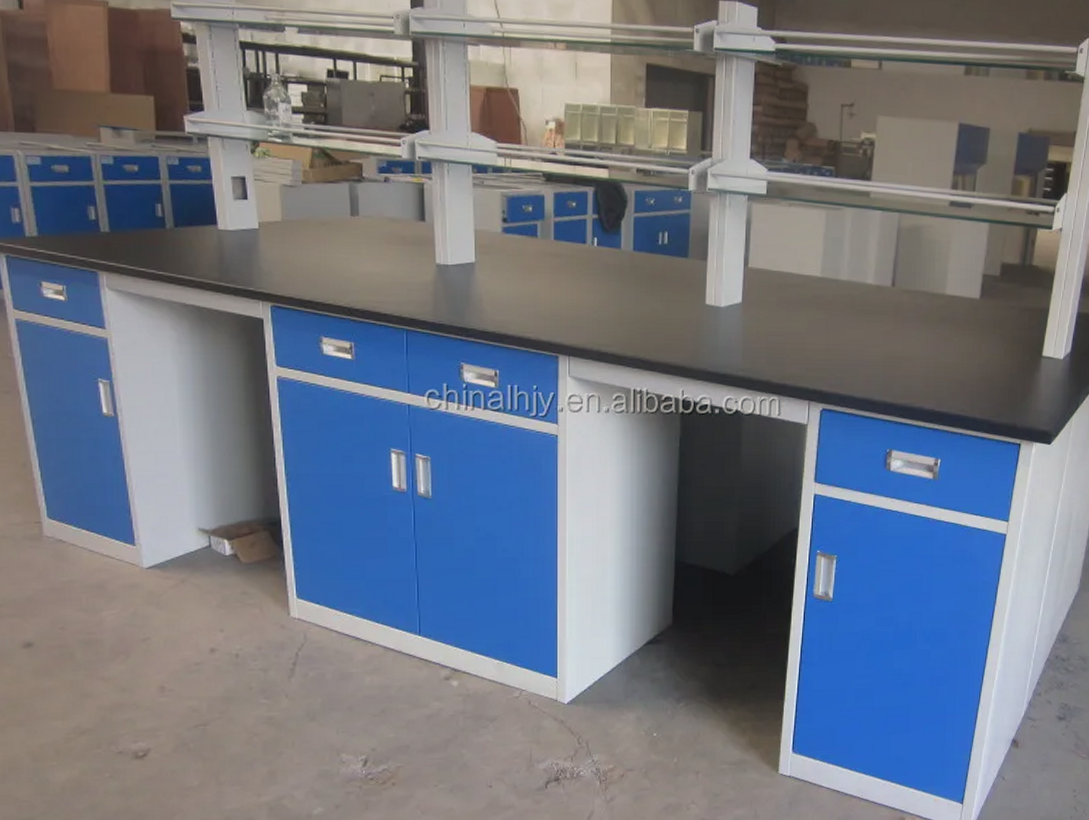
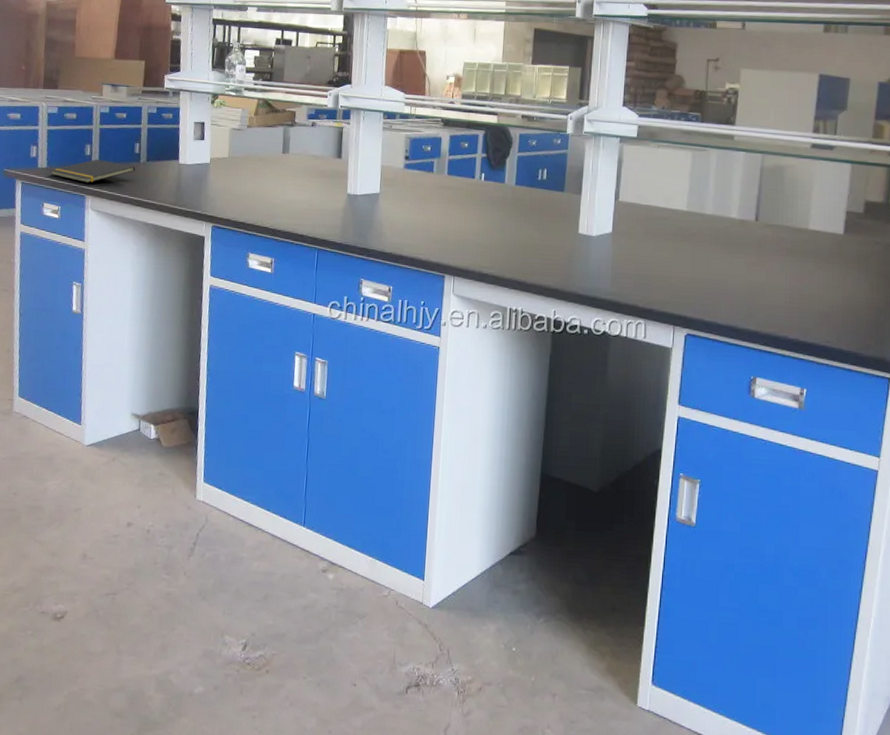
notepad: none [43,224,161,256] -> present [50,159,136,183]

